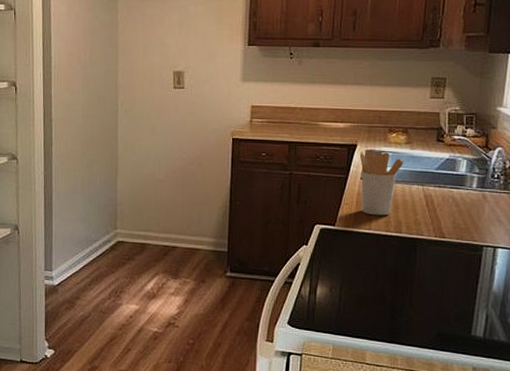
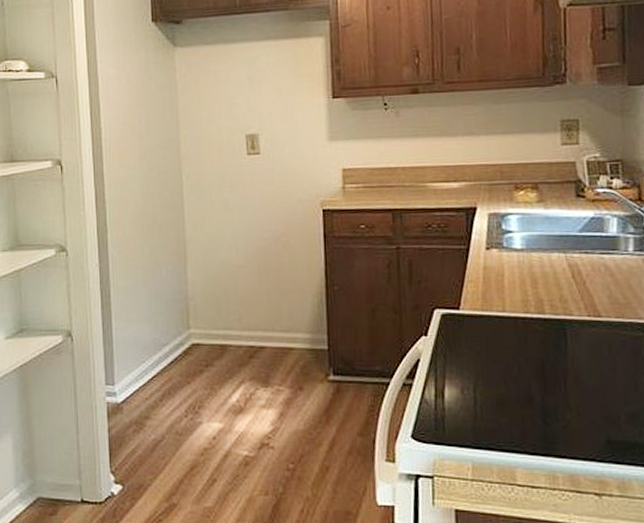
utensil holder: present [359,151,404,216] -> none [481,213,538,294]

